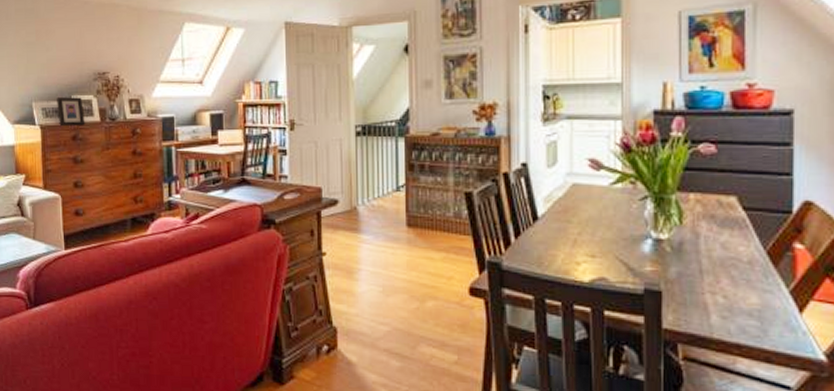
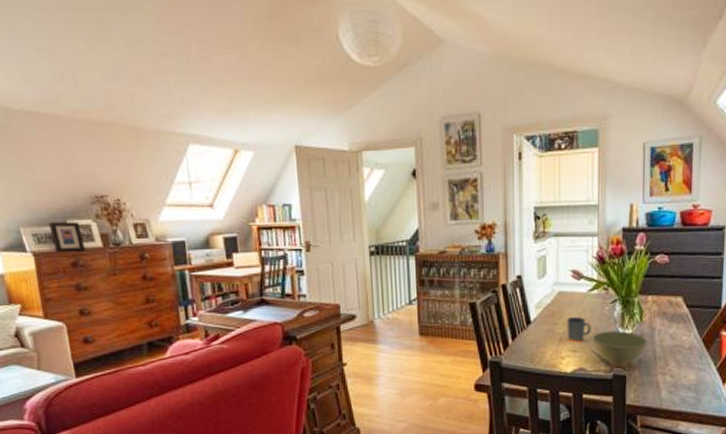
mug: none [583,215,614,246] -> present [567,317,591,343]
bowl: none [616,234,691,280] -> present [592,331,648,367]

